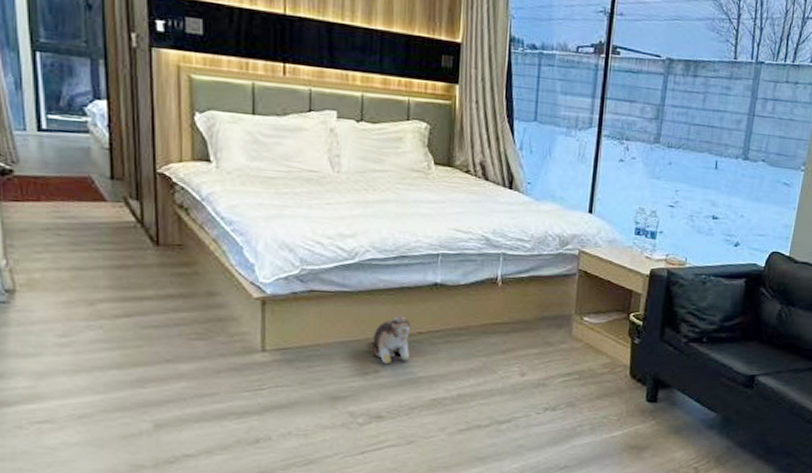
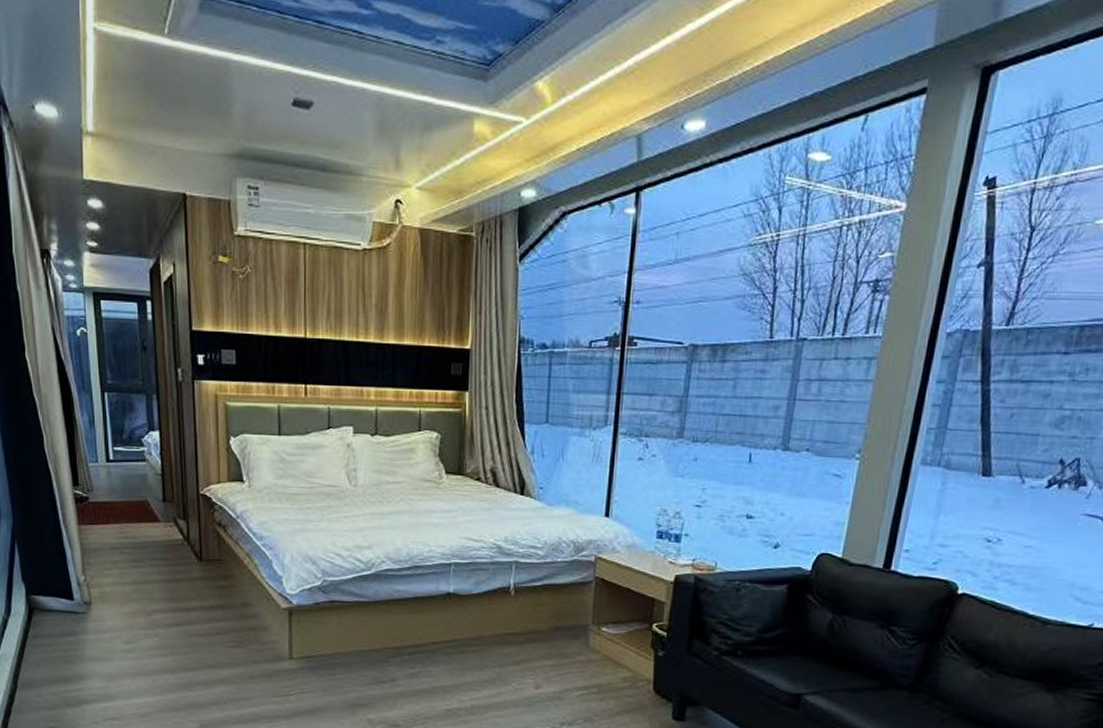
plush toy: present [373,316,414,365] -> none [389,625,428,674]

